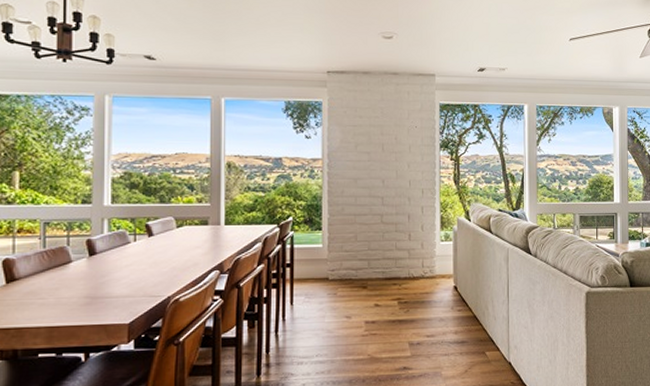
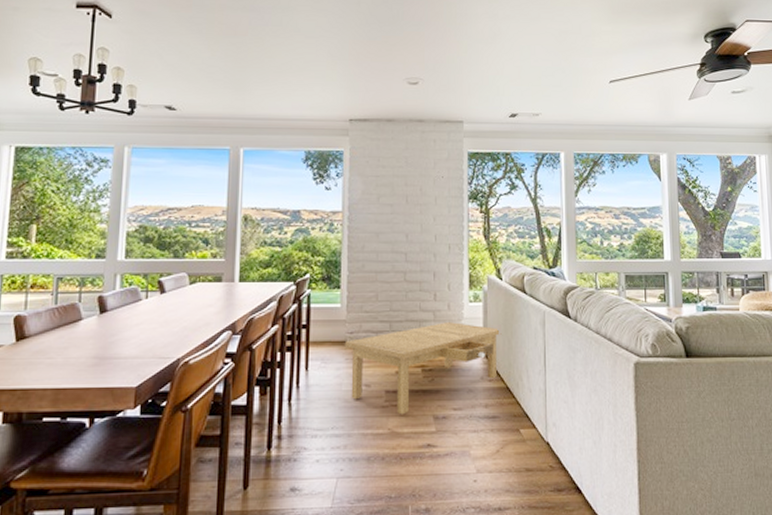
coffee table: none [326,259,470,342] -> present [344,322,502,415]

